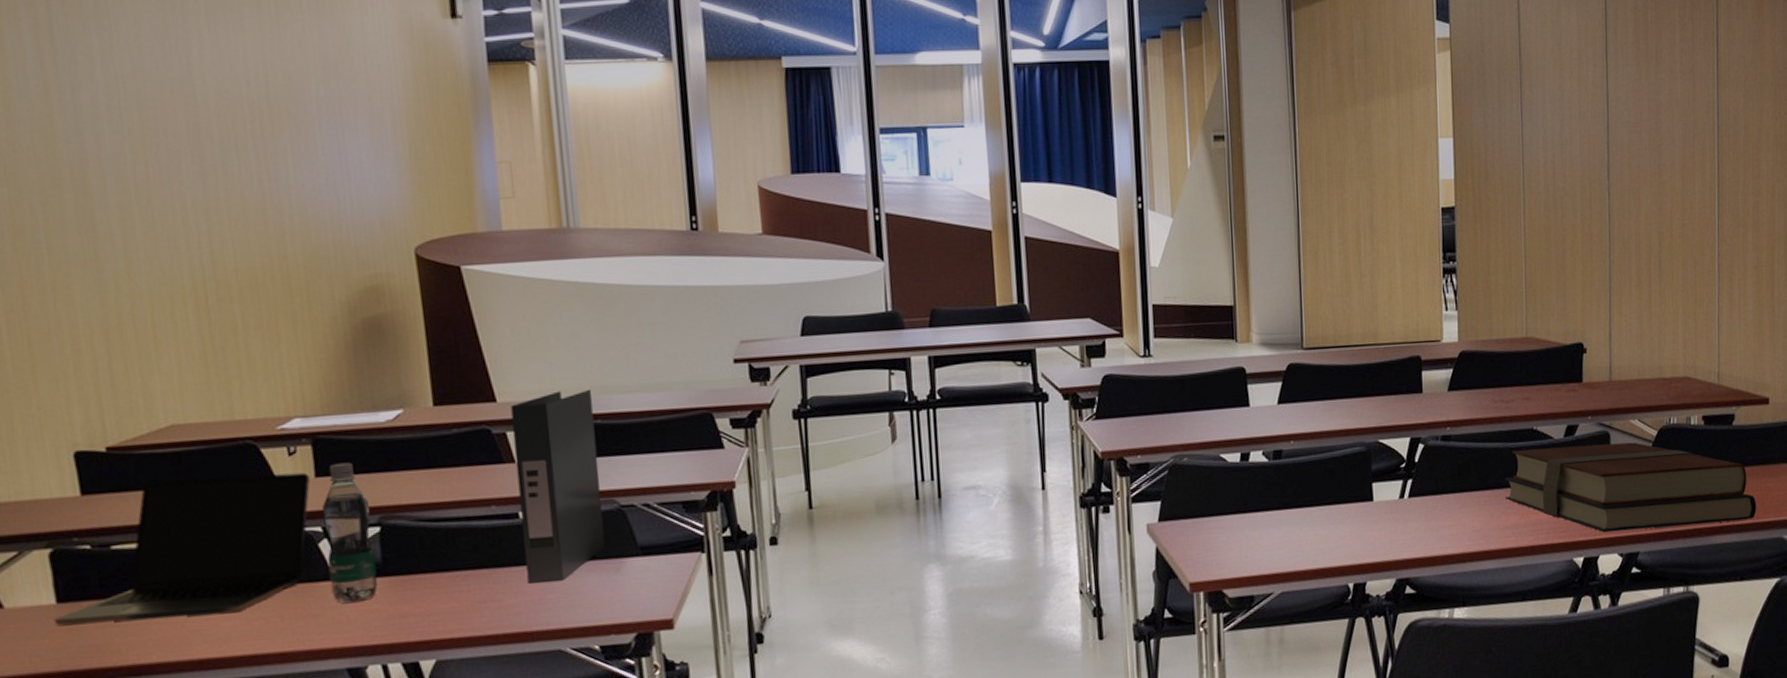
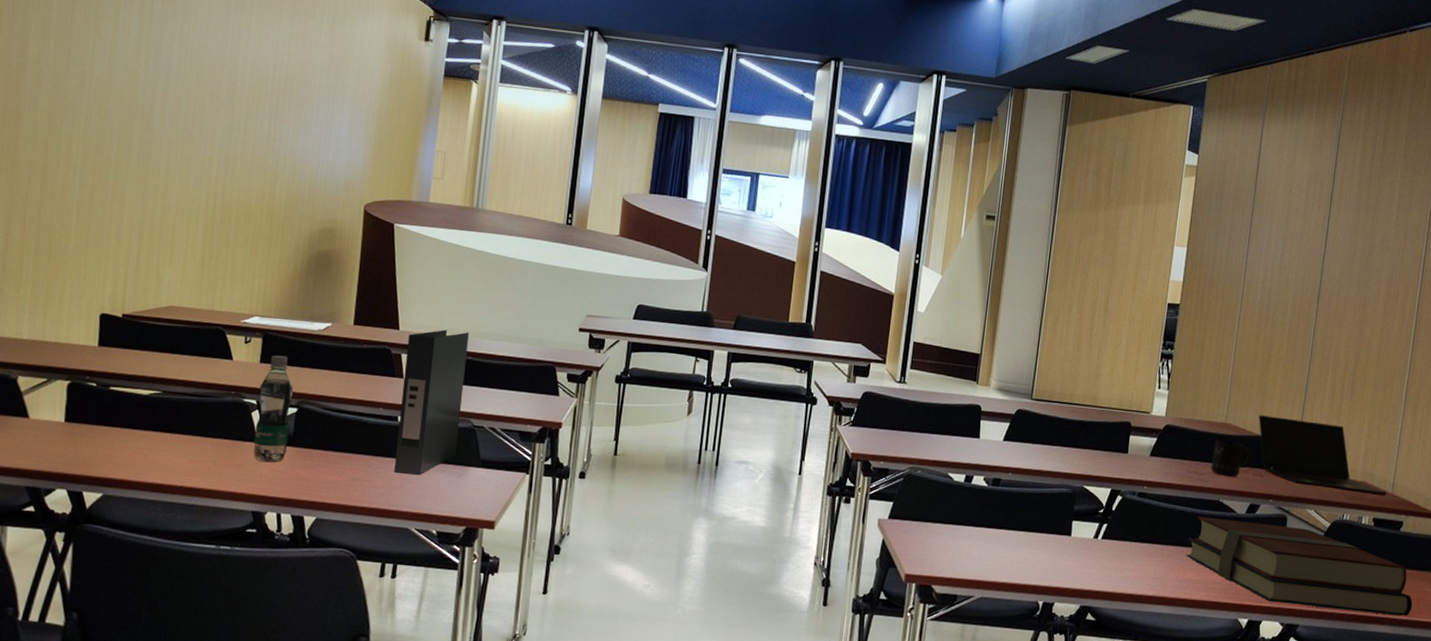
laptop: present [53,472,311,625] -> none [60,344,257,453]
mug: none [1517,357,1562,399] -> present [1210,439,1253,477]
laptop: none [1562,317,1714,393] -> present [1258,415,1388,496]

